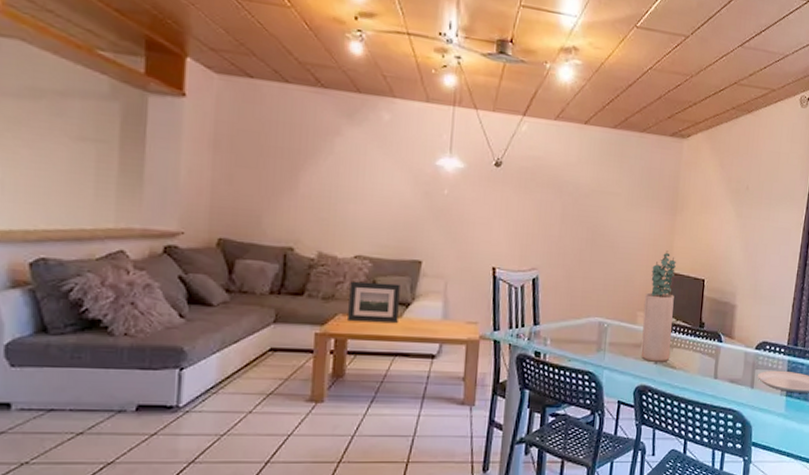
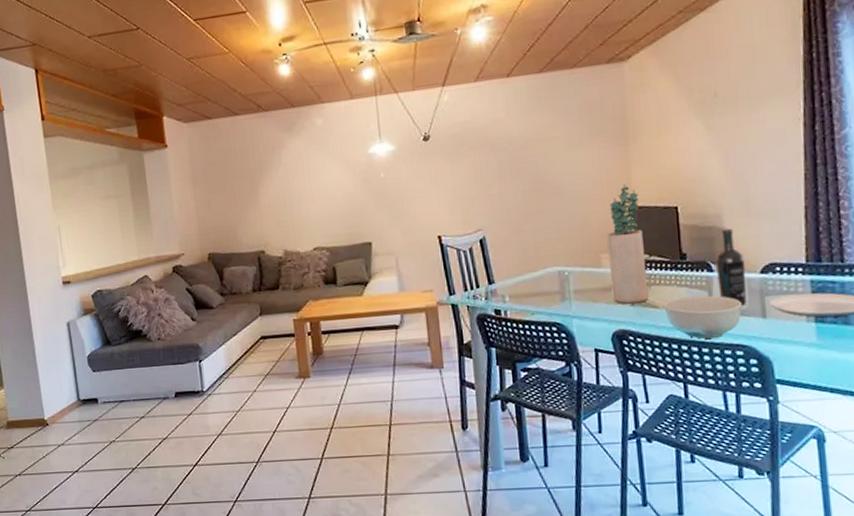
picture frame: present [348,281,400,324] -> none [314,266,360,306]
bowl: none [680,361,738,401] -> present [663,295,742,339]
wine bottle: none [723,306,746,375] -> present [715,228,747,305]

